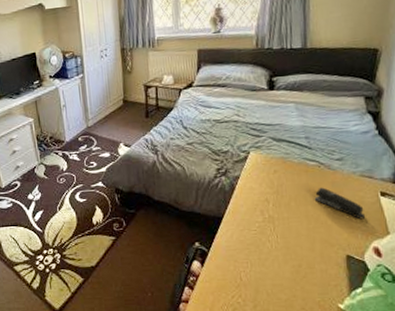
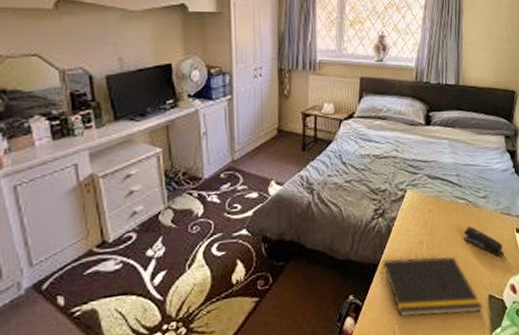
notepad: none [224,213,340,271] -> present [380,256,483,318]

